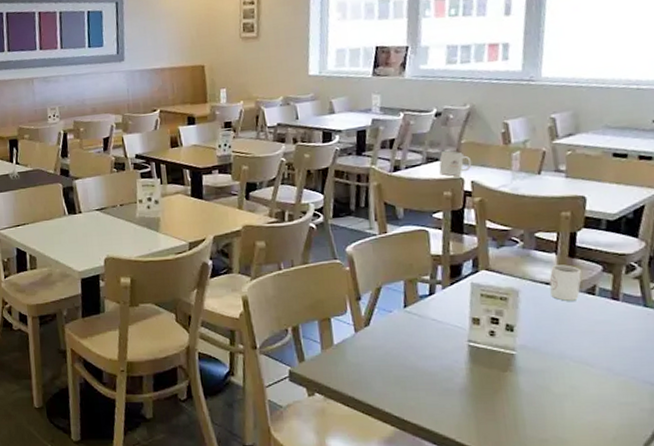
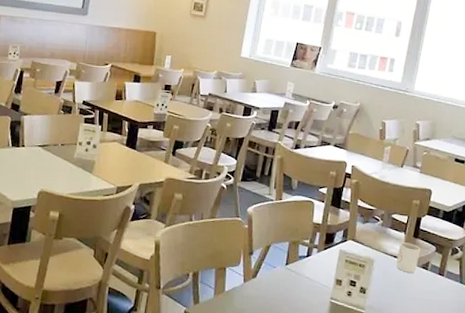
mug: present [439,151,472,177] -> none [329,138,355,161]

